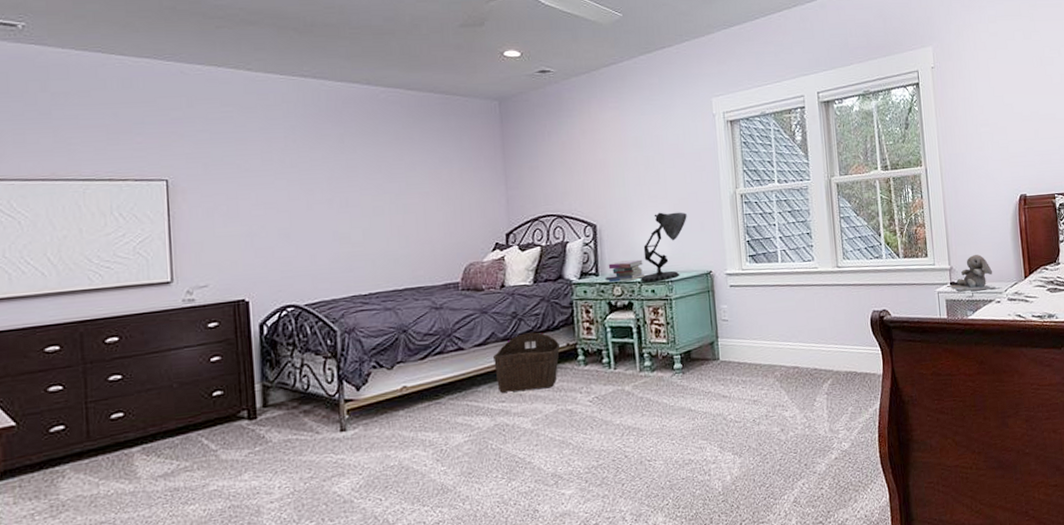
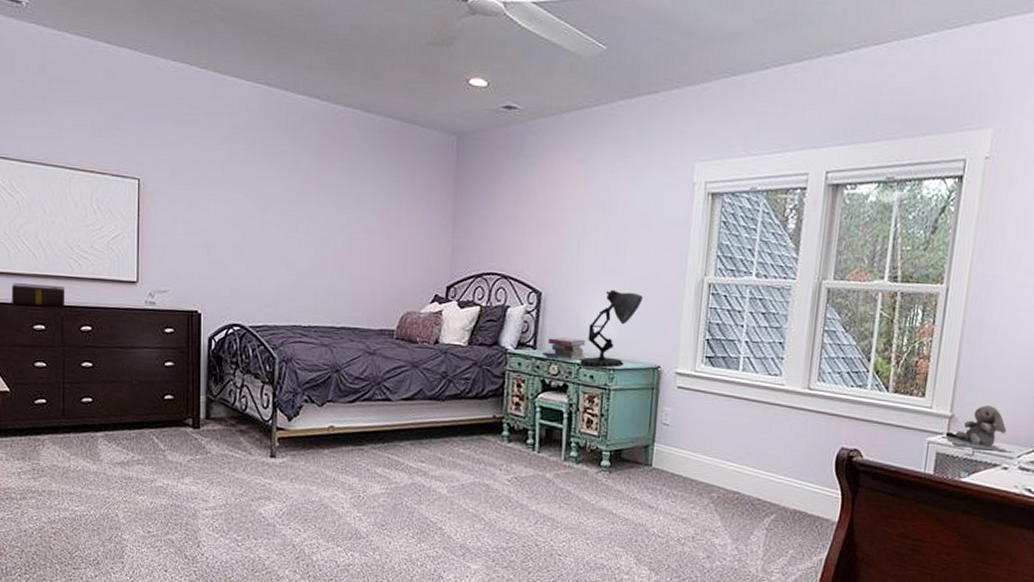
jewelry box: none [14,300,84,332] -> present [12,283,66,309]
wicker basket: present [493,332,561,393] -> none [418,396,487,458]

